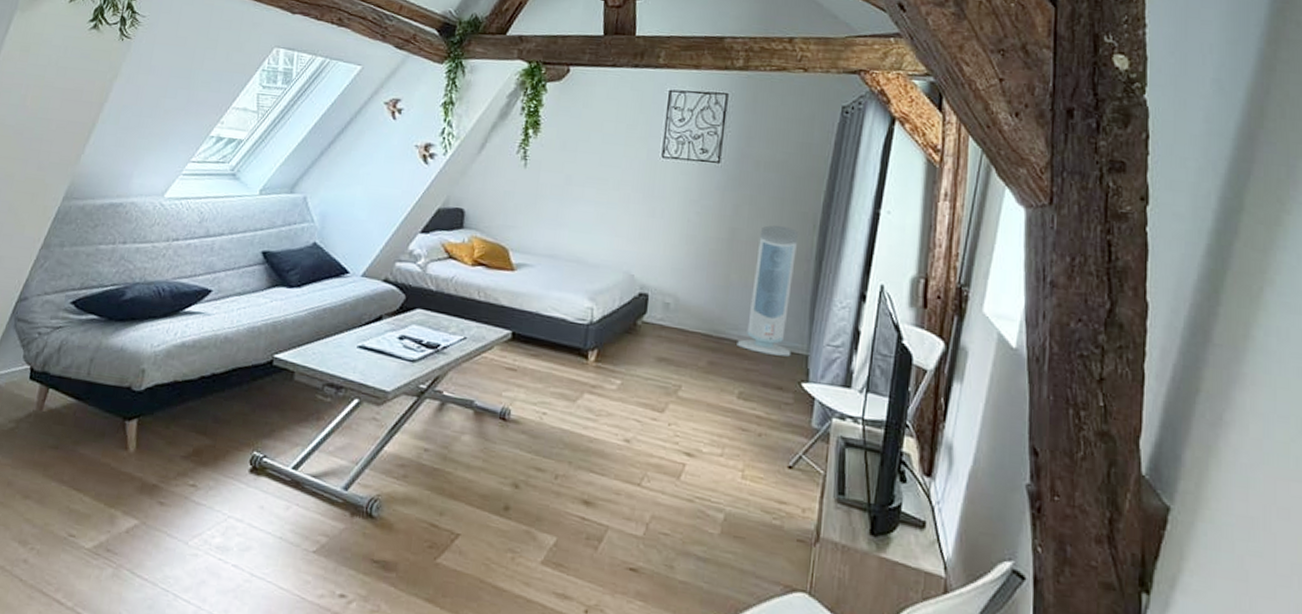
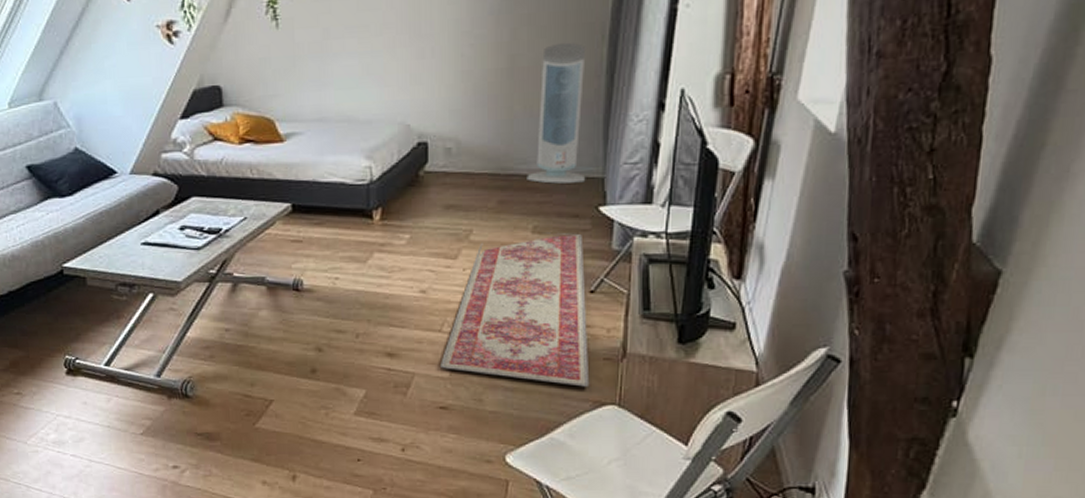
rug: none [635,399,785,568] -> present [441,232,590,387]

